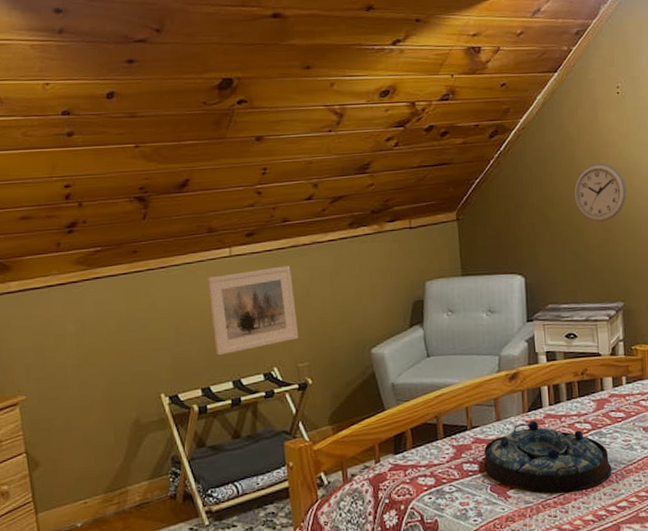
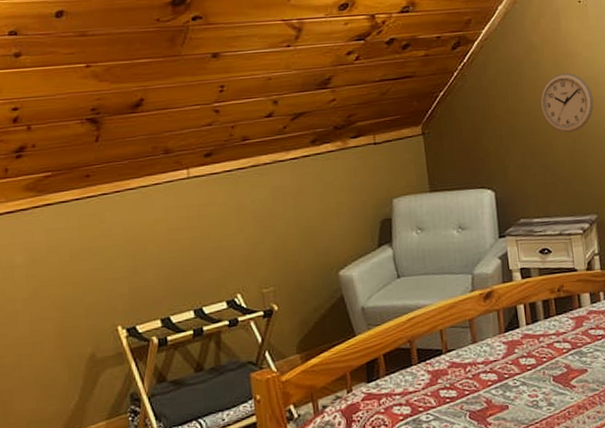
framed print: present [207,265,299,356] -> none [164,186,263,284]
serving tray: present [484,420,612,493] -> none [461,341,595,418]

